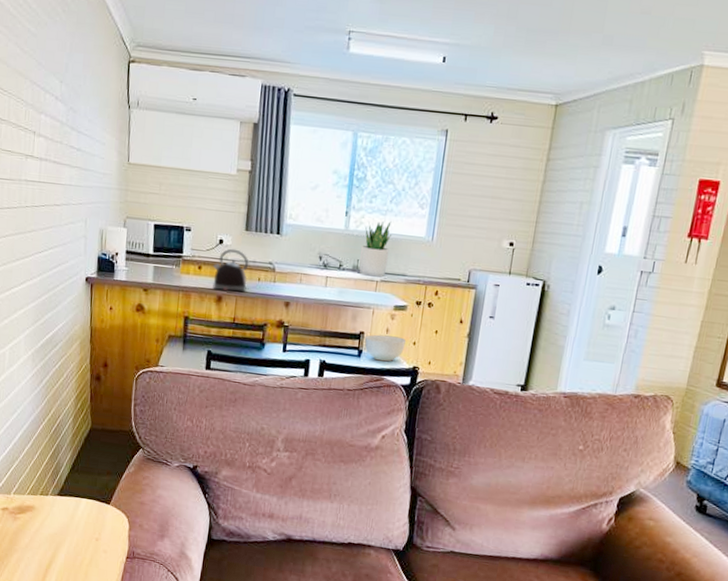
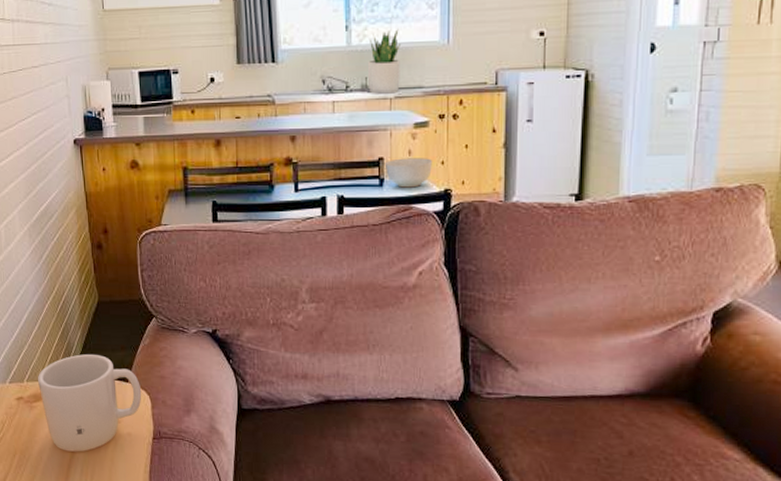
mug: none [24,474,122,564] -> present [38,353,142,452]
kettle: present [212,248,249,293] -> none [206,85,249,134]

